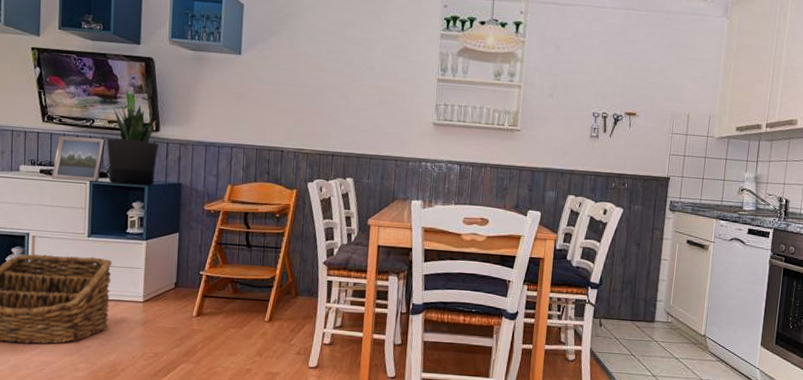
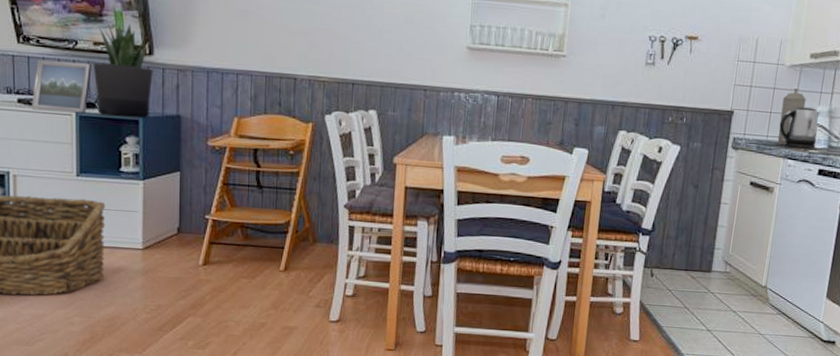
canister: none [710,157,734,208] -> present [778,88,806,146]
kettle: none [711,173,747,211] -> present [779,106,820,149]

